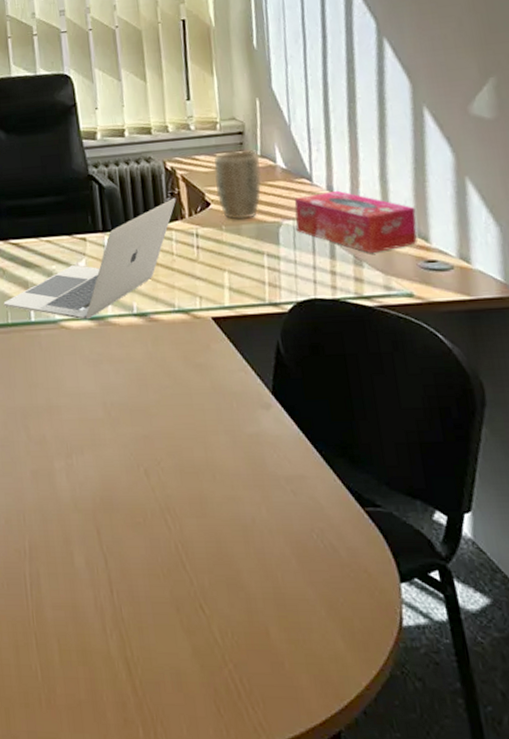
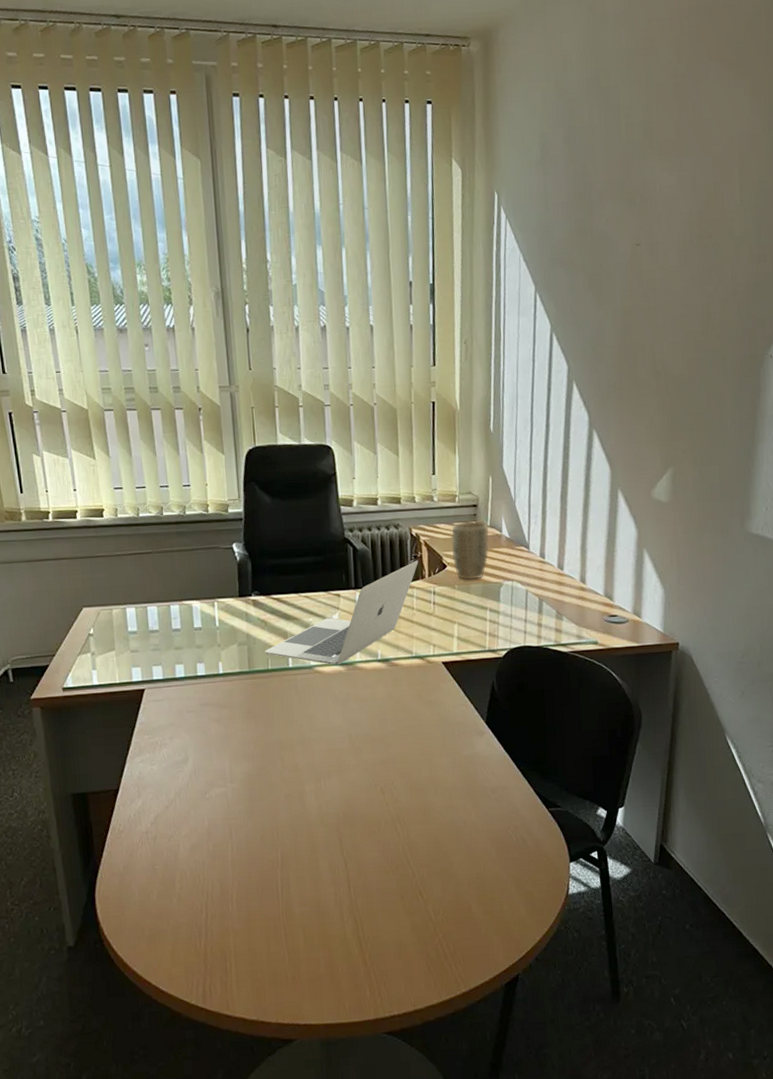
tissue box: present [294,190,418,253] -> none [513,557,605,609]

